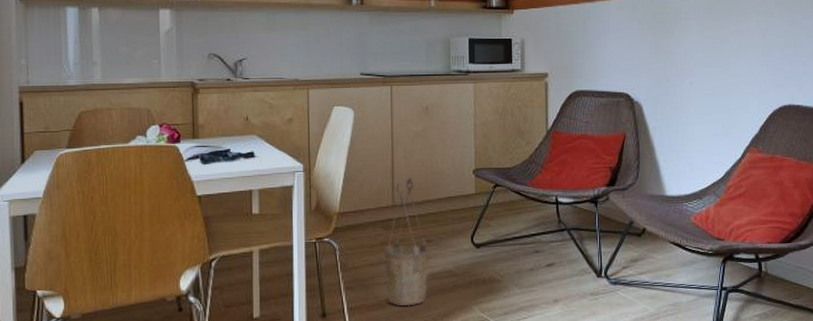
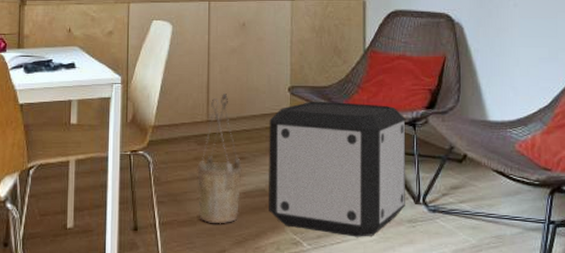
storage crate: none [455,182,589,312] -> present [269,101,406,237]

